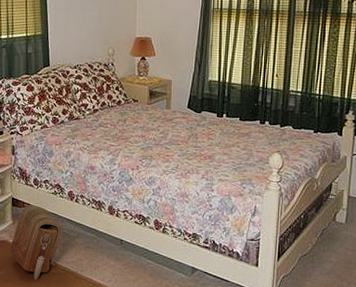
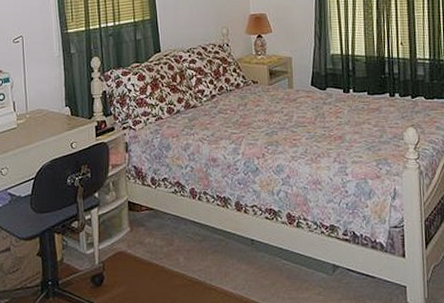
pouch: present [10,205,63,280] -> none [129,208,187,295]

